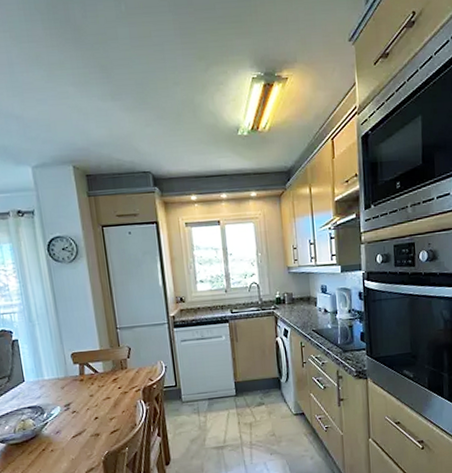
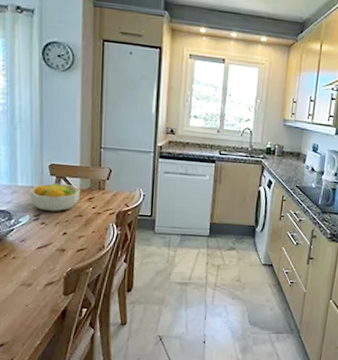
fruit bowl: none [56,369,105,400] -> present [29,183,81,212]

